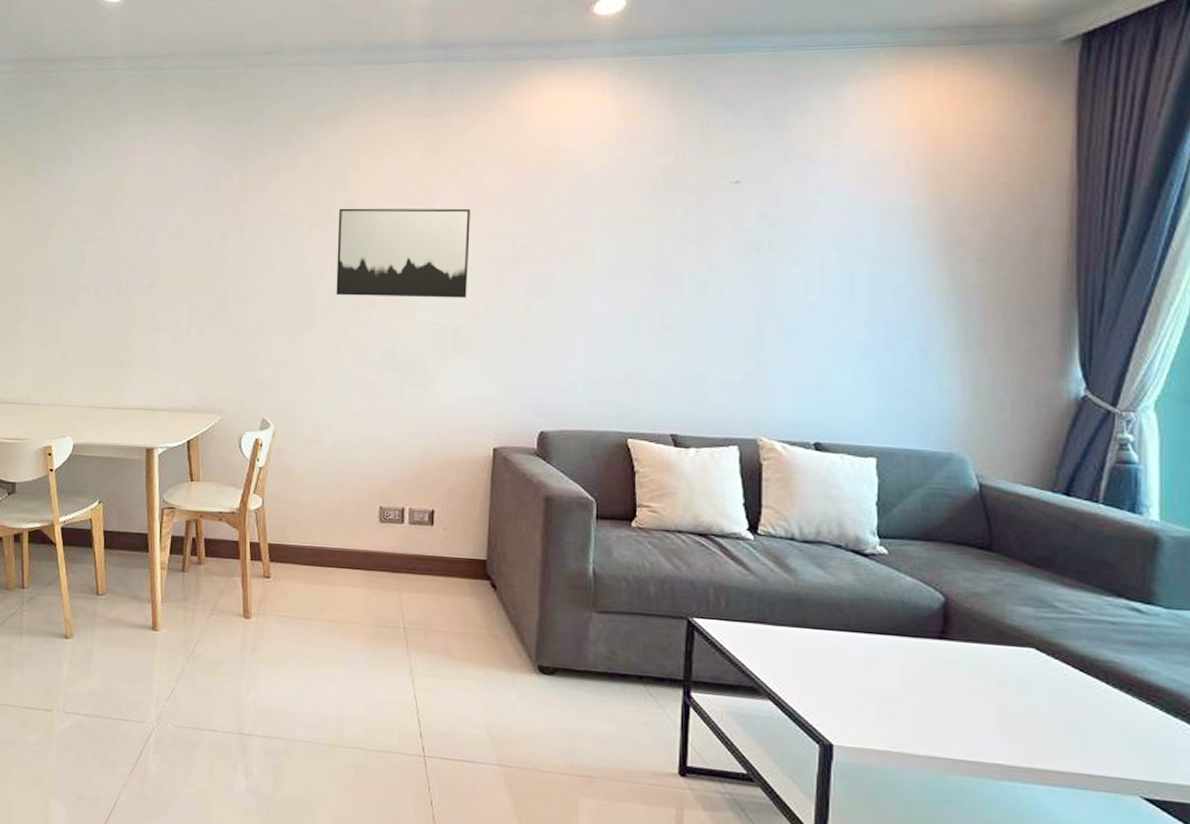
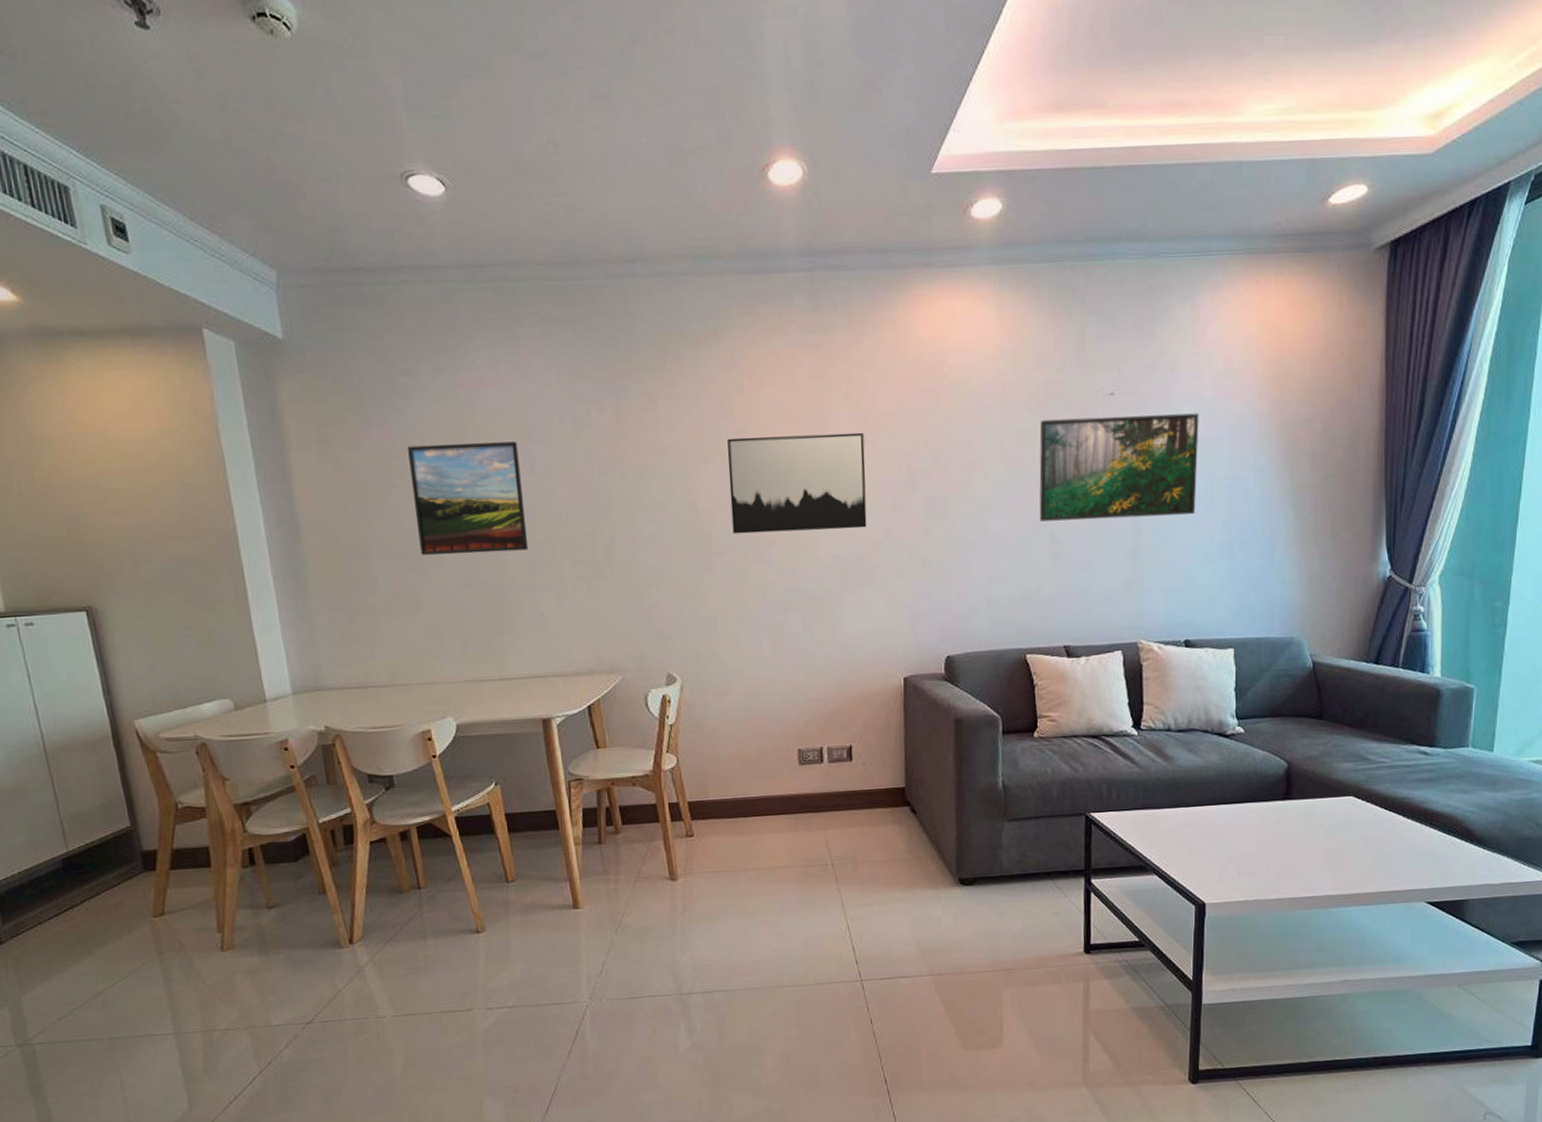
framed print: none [64,201,155,296] -> present [408,441,529,555]
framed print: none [649,204,839,310] -> present [1039,413,1199,522]

